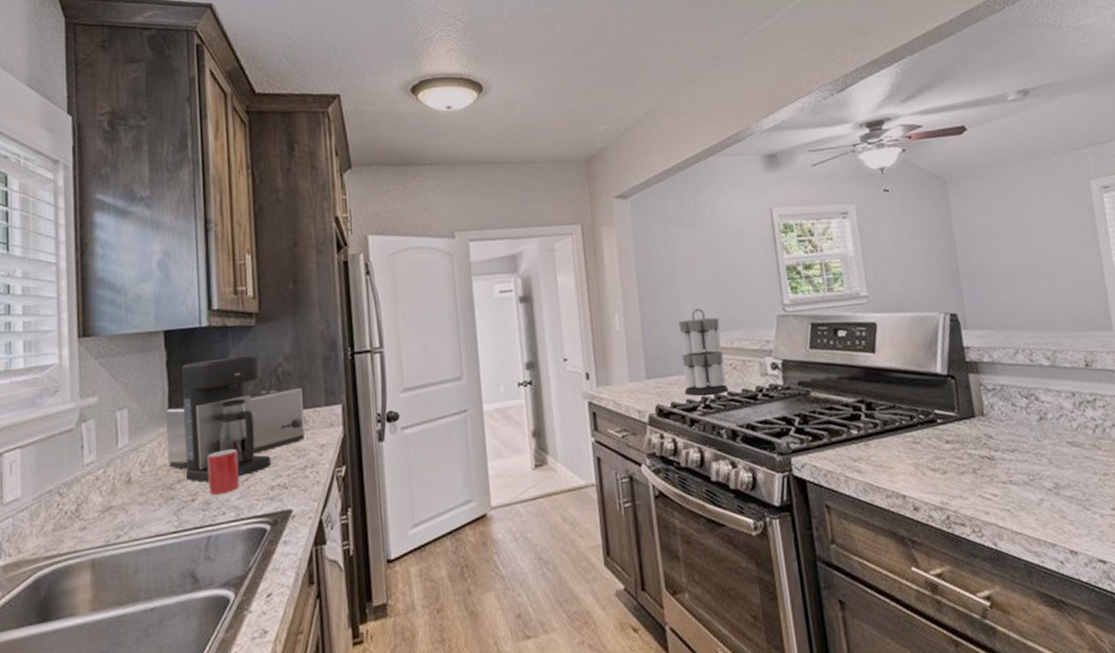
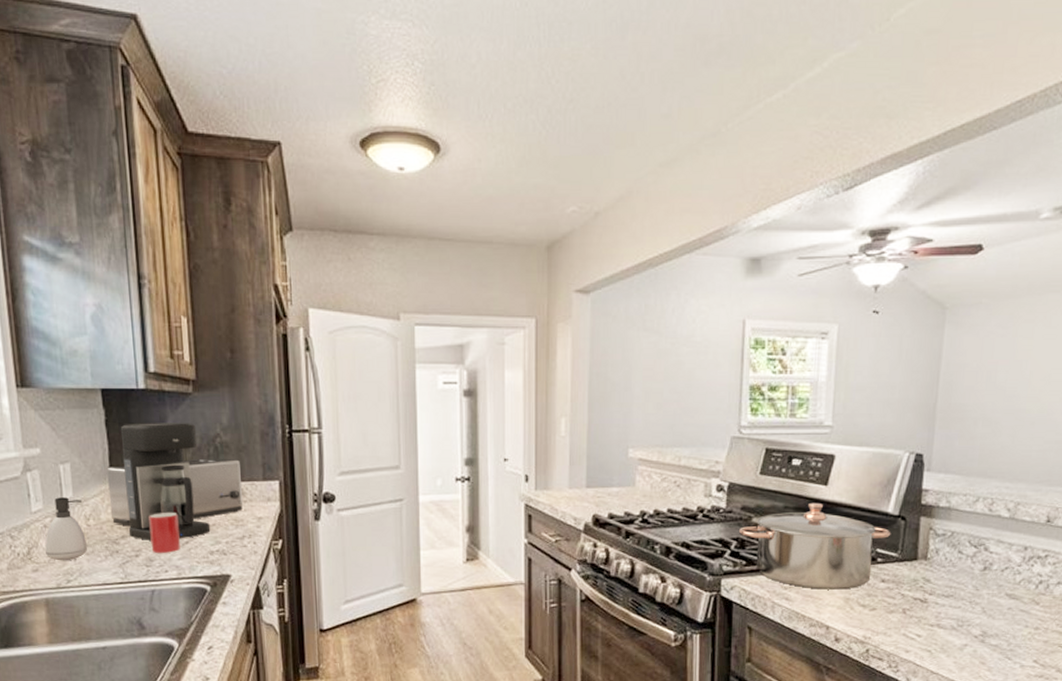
soap dispenser: none [95,445,140,516] -> present [45,497,87,561]
spice rack: present [678,308,729,396] -> none [623,421,670,510]
cooking pot: none [799,370,945,458] -> present [738,502,891,590]

